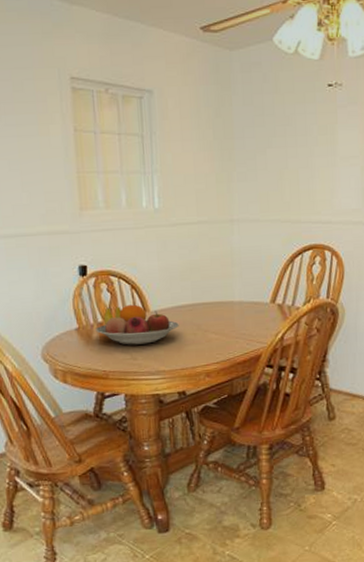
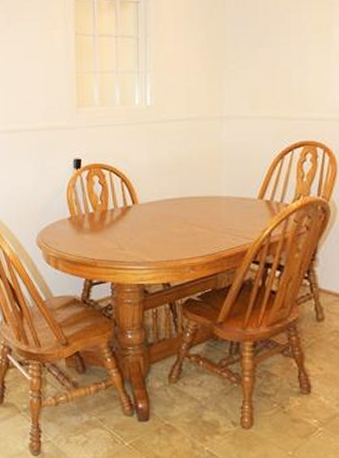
fruit bowl: present [95,304,179,345] -> none [86,196,166,236]

